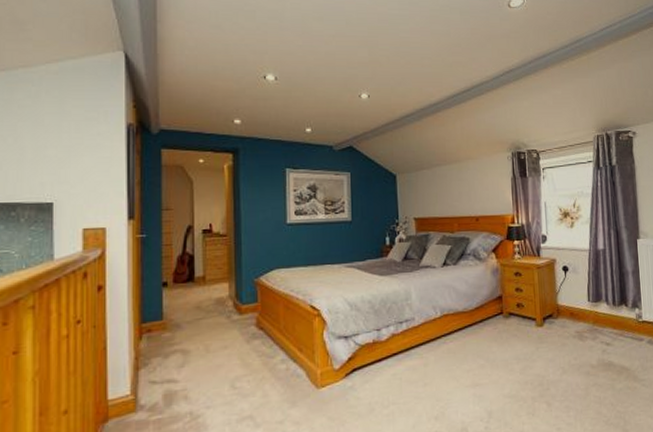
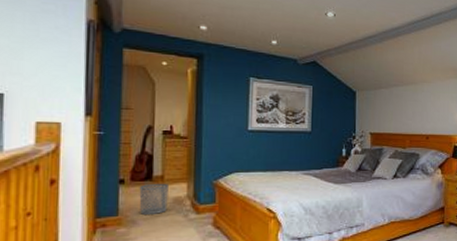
waste bin: none [182,283,210,318] -> present [139,183,168,214]

